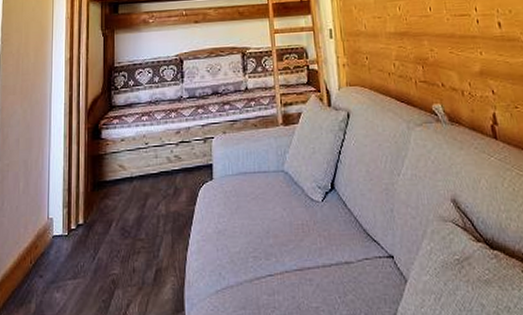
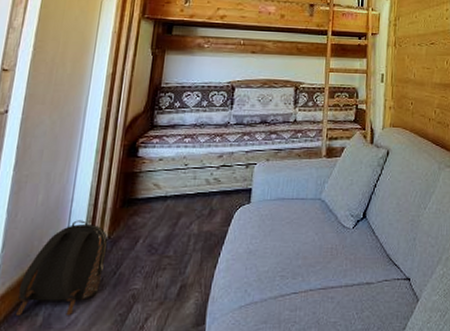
backpack: none [11,206,84,304] -> present [14,220,108,316]

